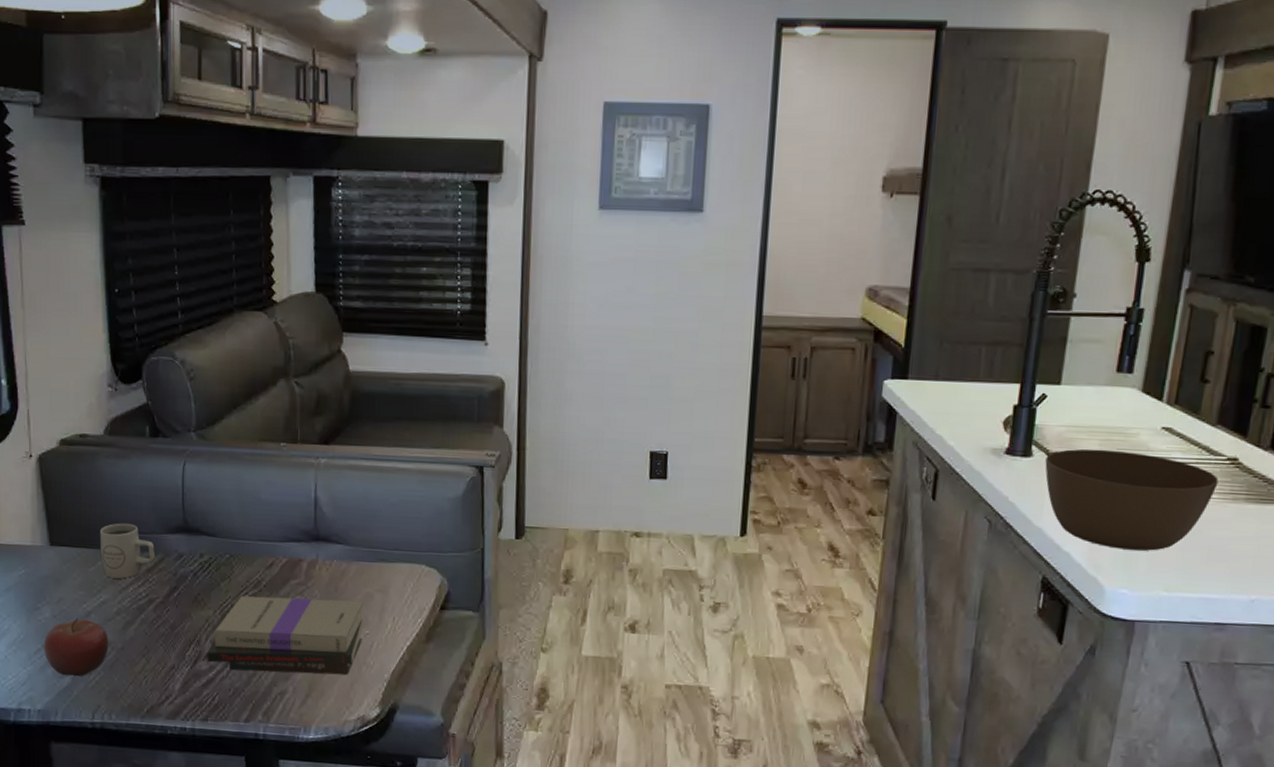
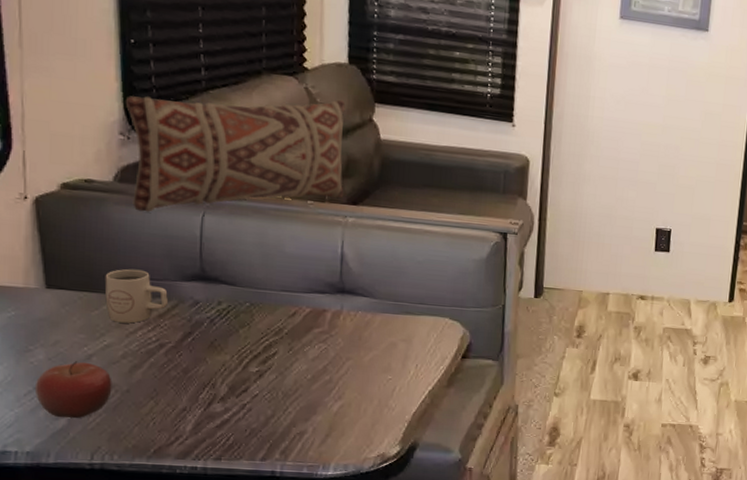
pillow: none [112,332,316,464] -> present [125,96,346,212]
books: present [207,595,364,675] -> none [222,342,388,417]

